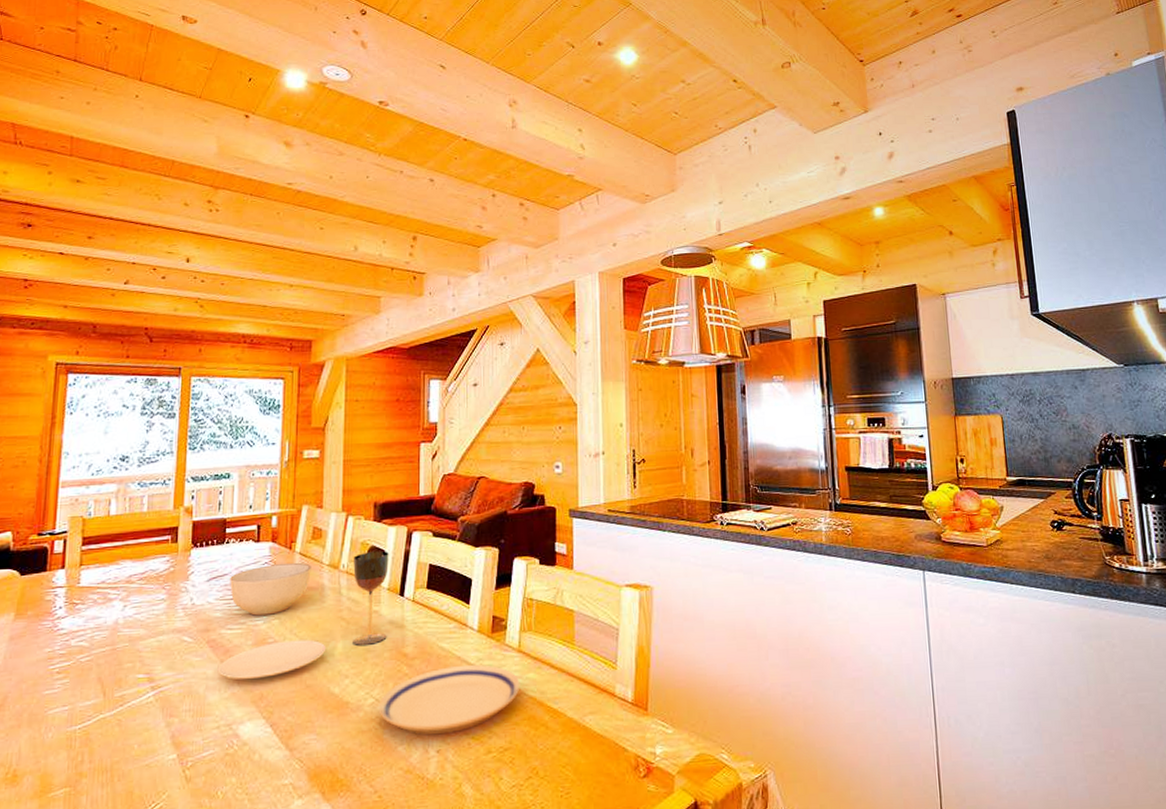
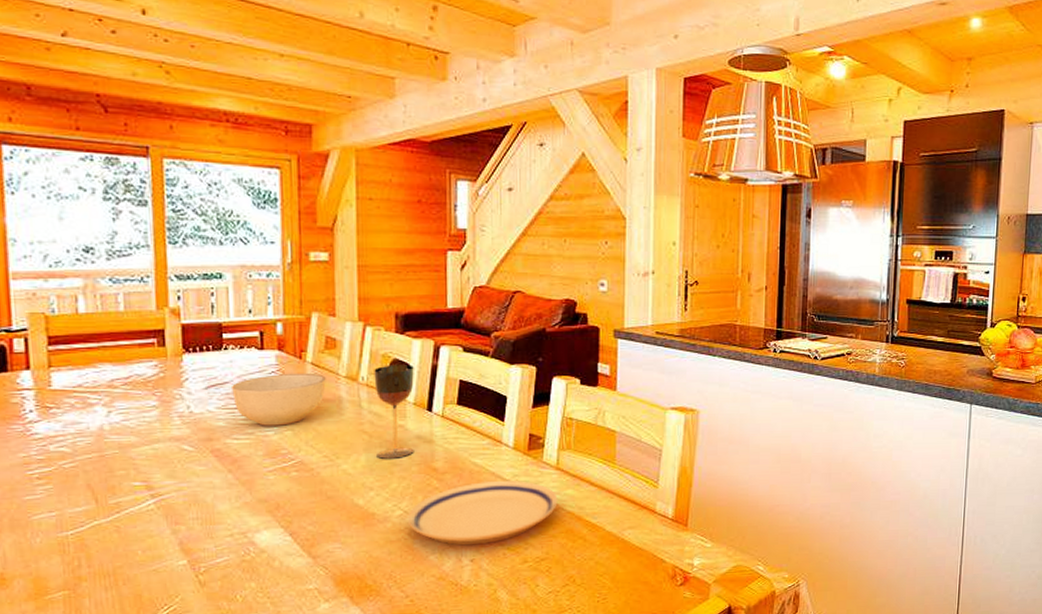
plate: present [217,639,326,680] -> none [225,452,348,490]

